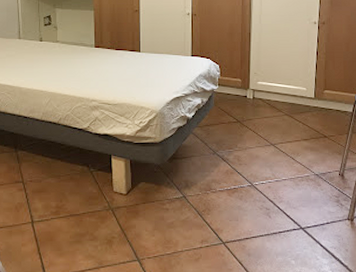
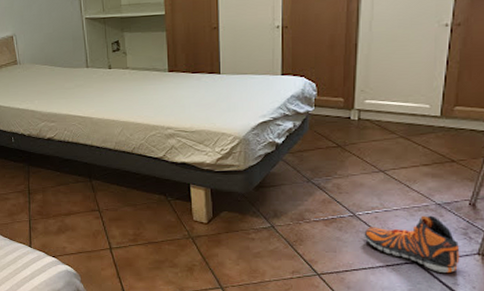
sneaker: none [260,185,335,238] -> present [364,215,460,274]

